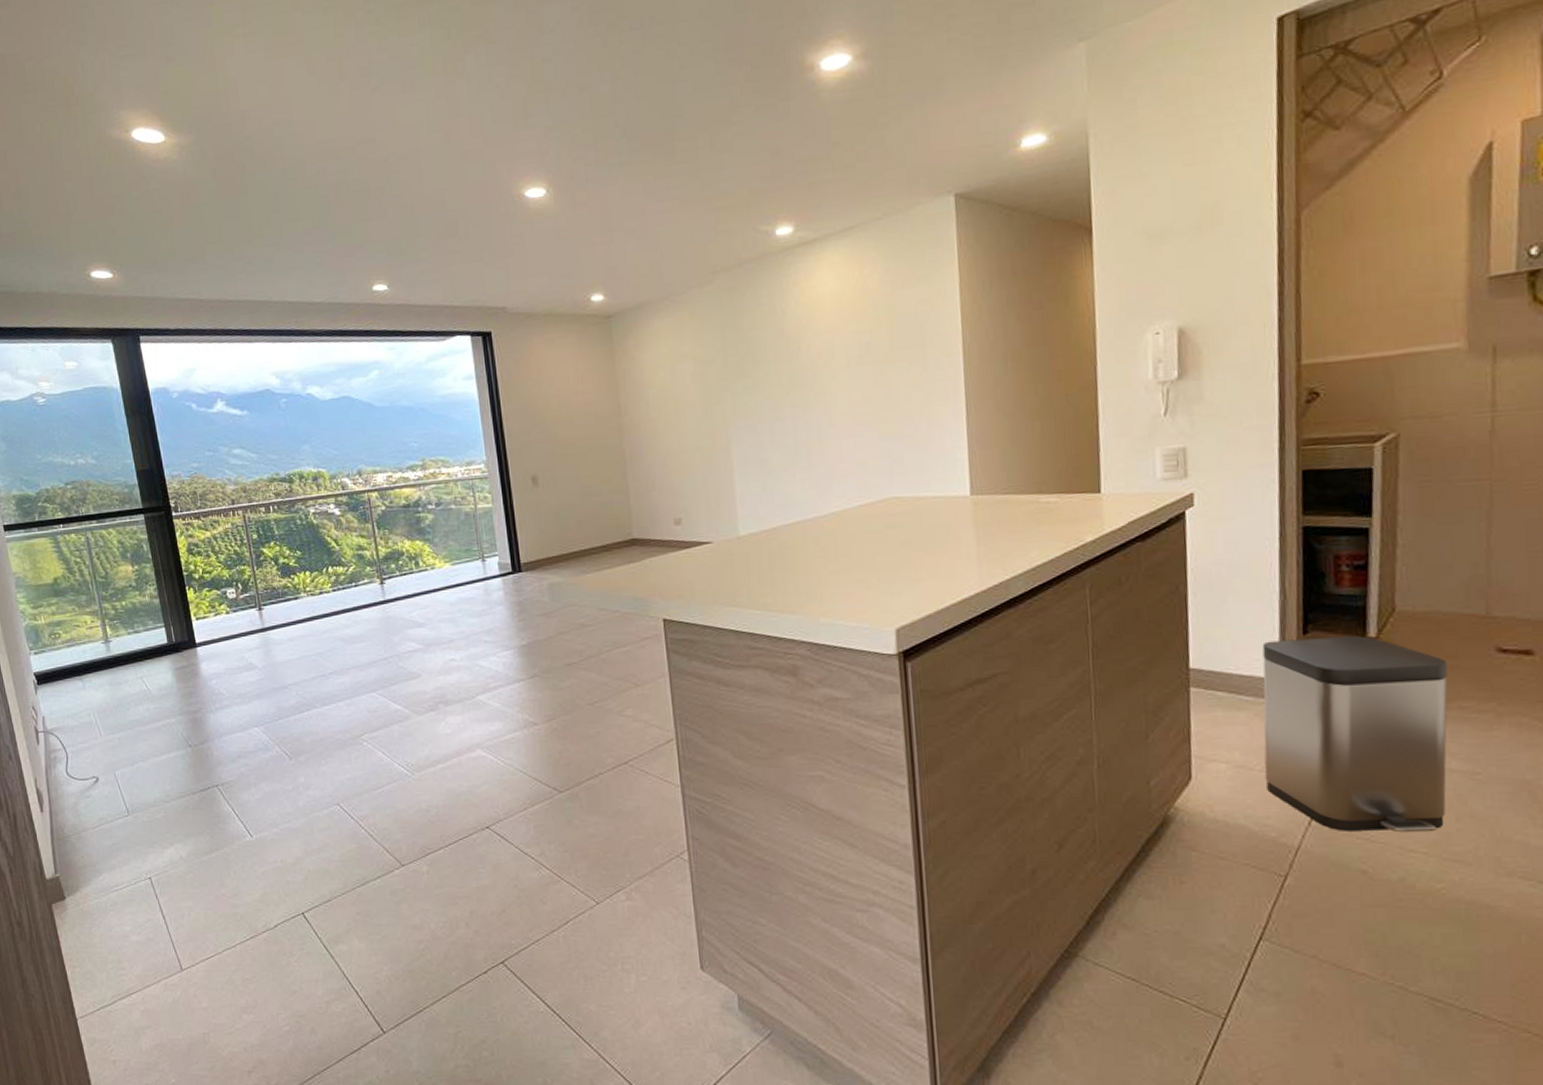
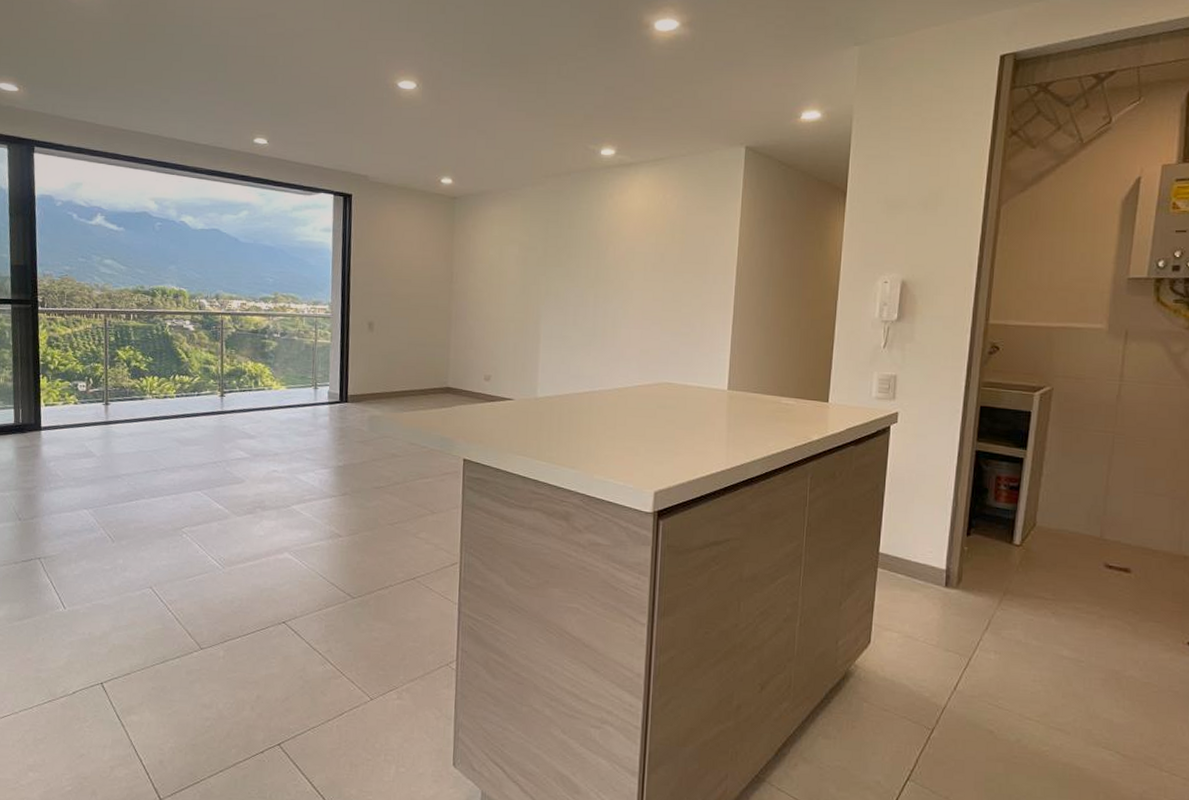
pedal bin: present [1262,636,1449,833] -> none [926,538,1070,705]

